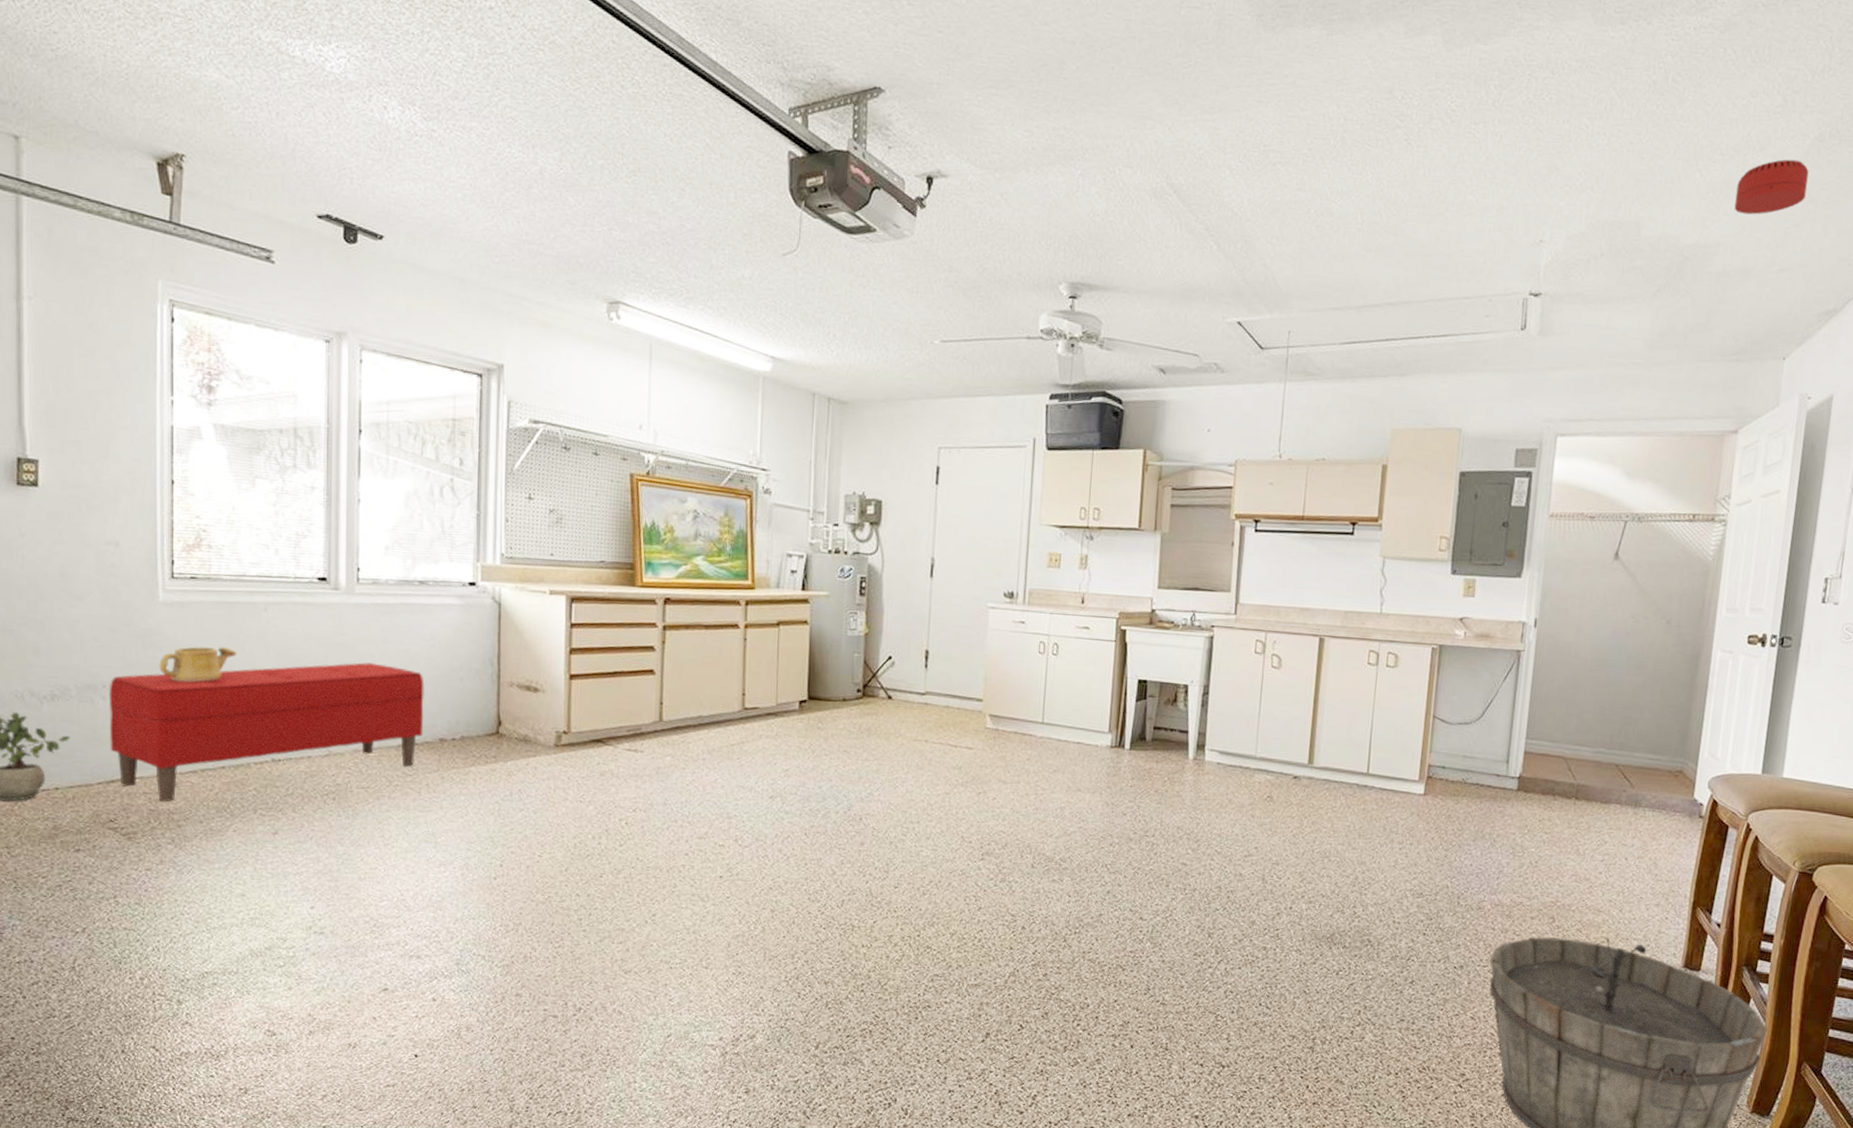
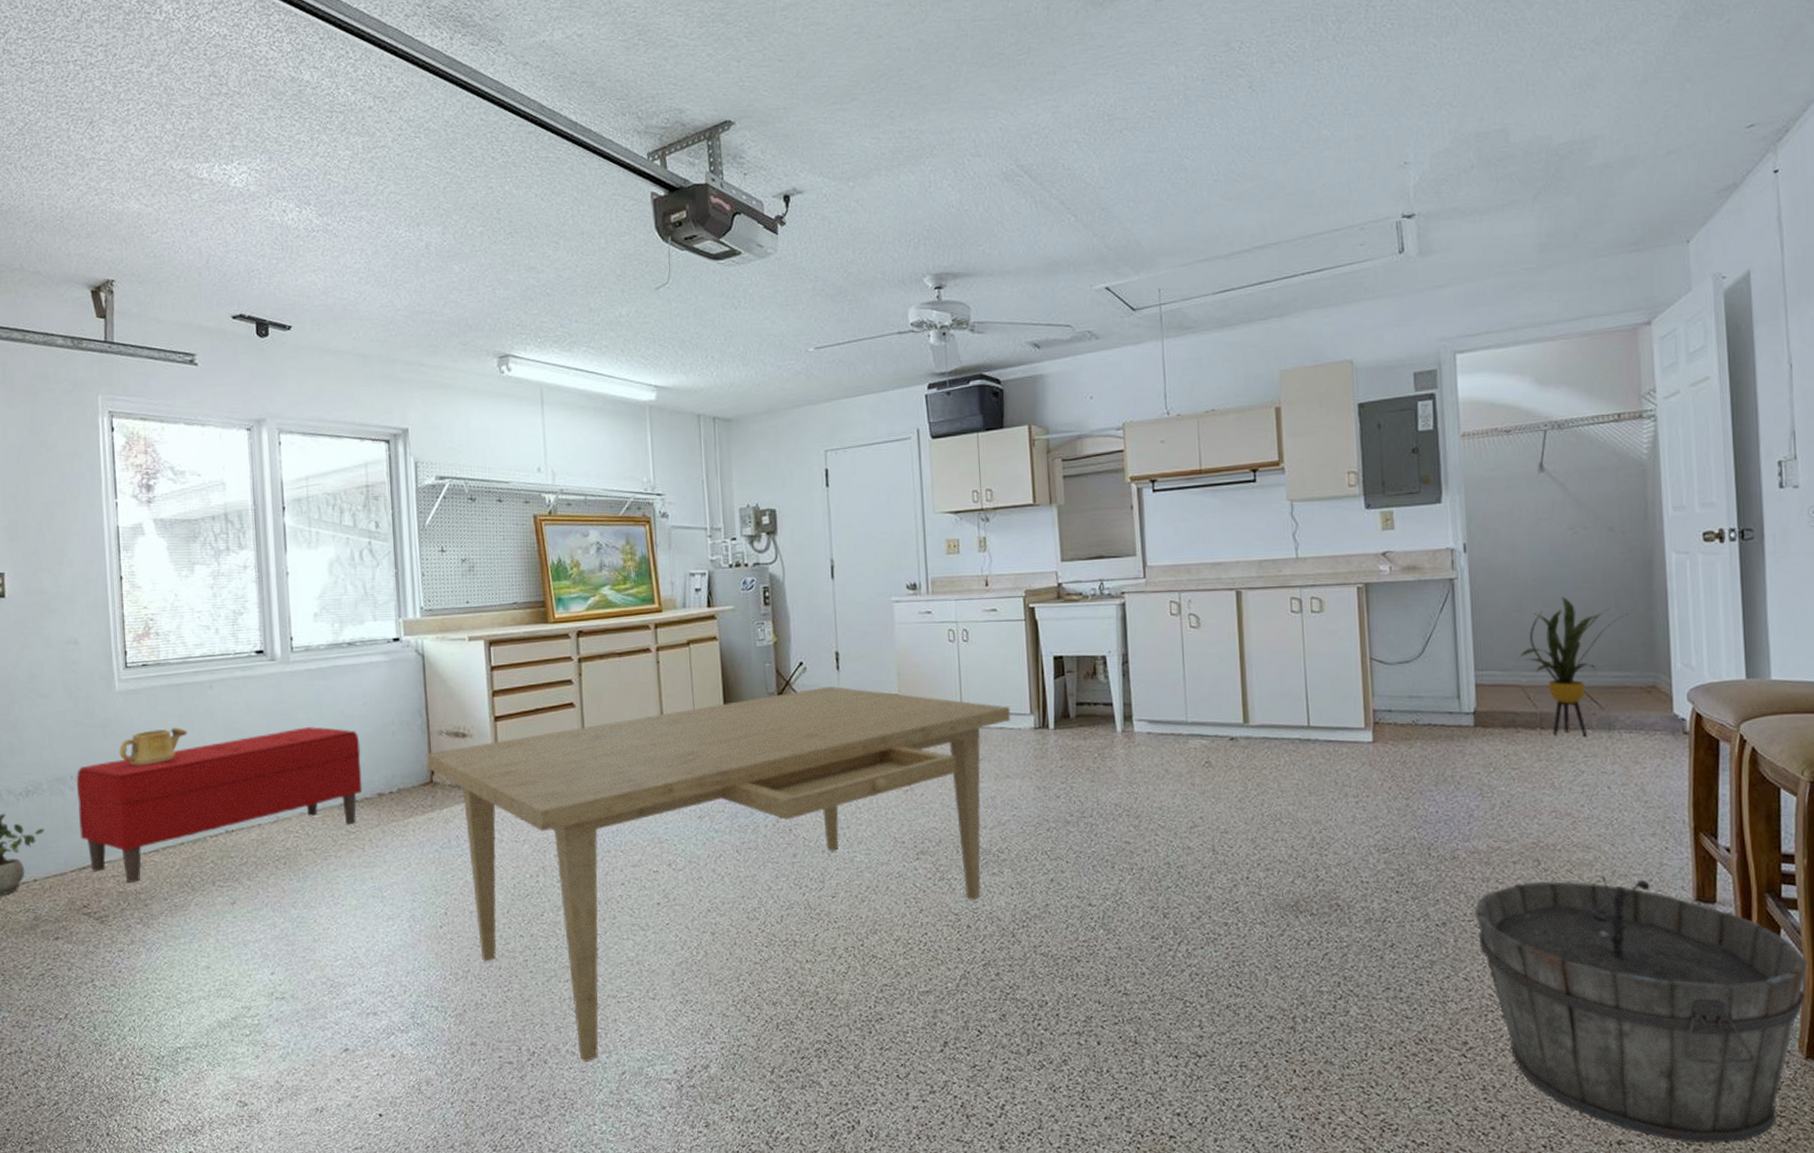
dining table: none [493,683,1090,1022] -> present [425,686,1011,1062]
house plant: none [1566,679,1674,811] -> present [1518,596,1633,737]
smoke detector: present [1734,159,1809,215] -> none [1604,41,1680,104]

